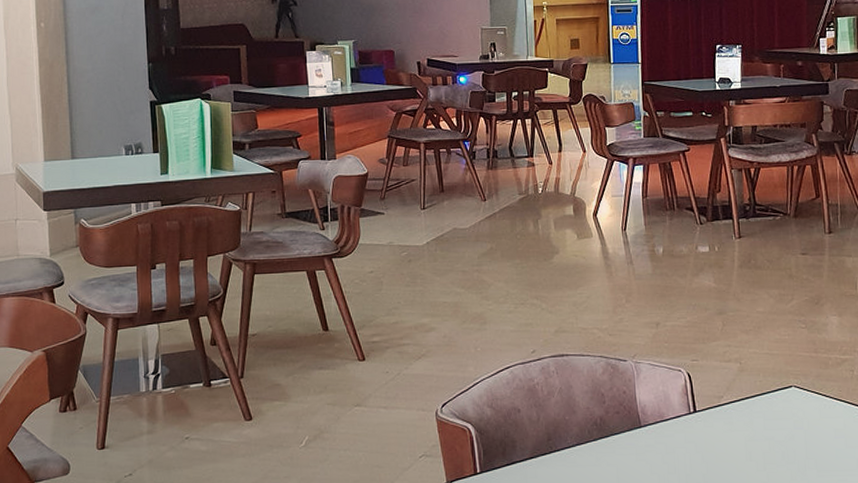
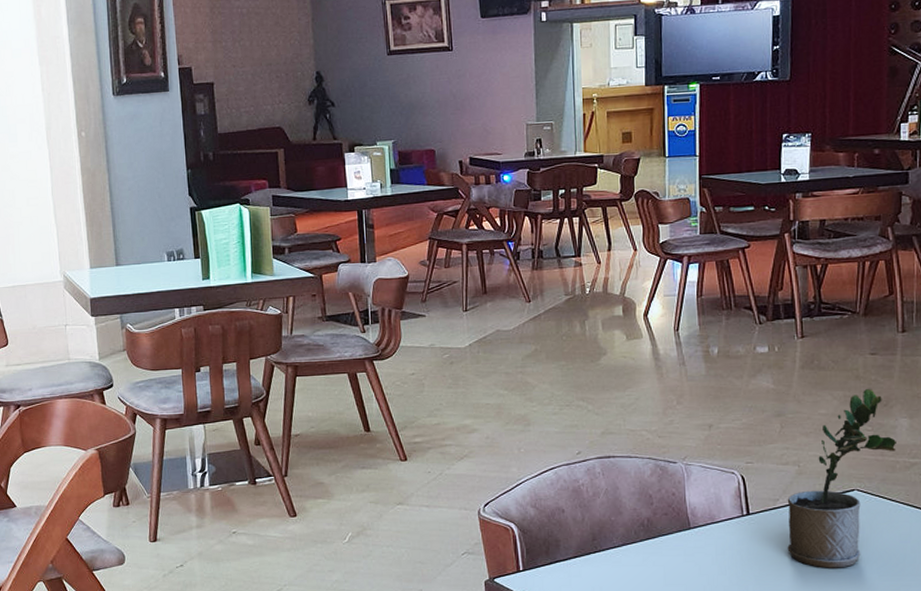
potted plant: none [730,287,828,465] -> present [787,388,896,568]

